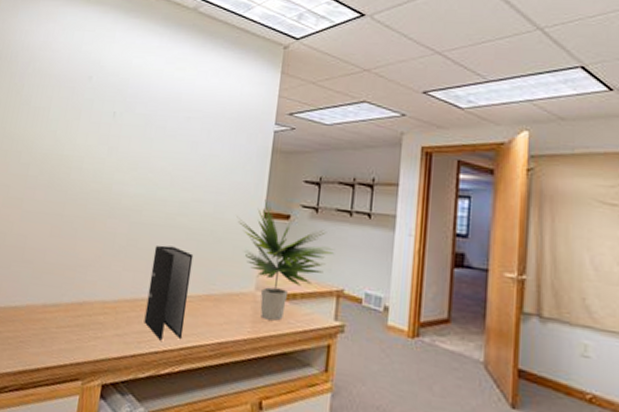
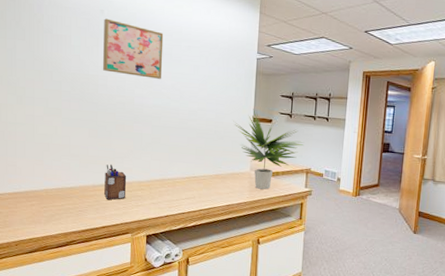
desk organizer: none [55,274,88,328] -> present [104,164,127,200]
wall art: none [79,86,159,160] -> present [102,18,164,79]
binder: present [144,245,194,341] -> none [172,142,204,206]

